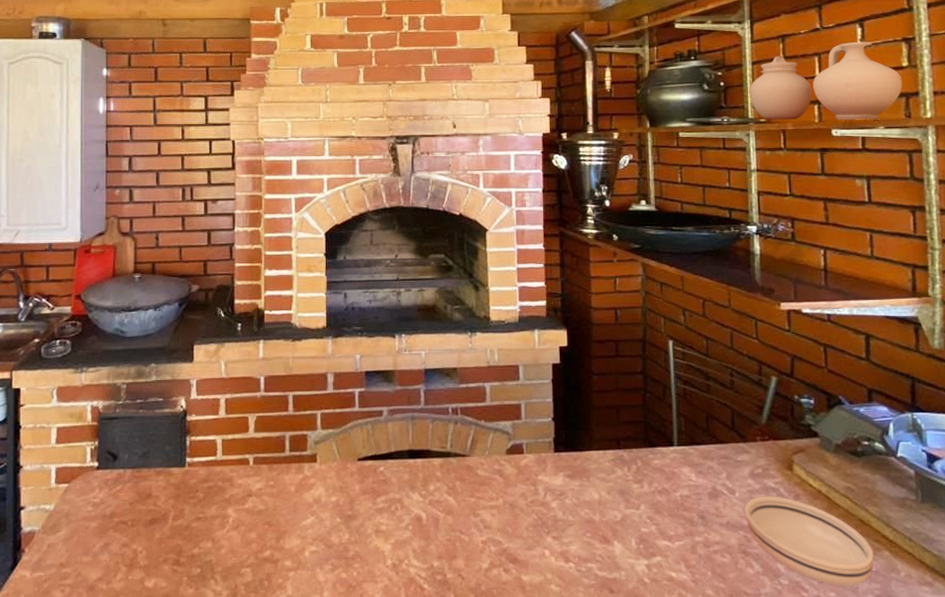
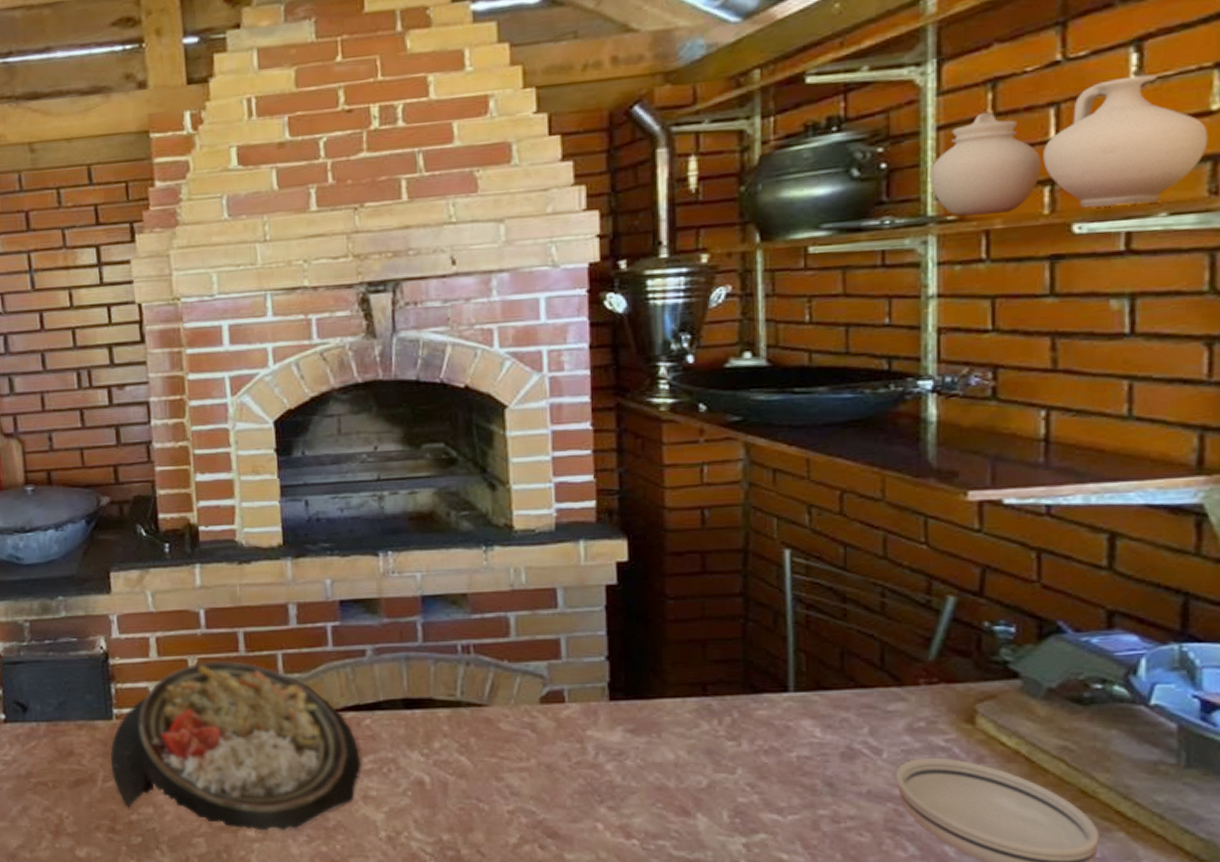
platter: none [181,418,375,561] -> present [110,660,361,831]

